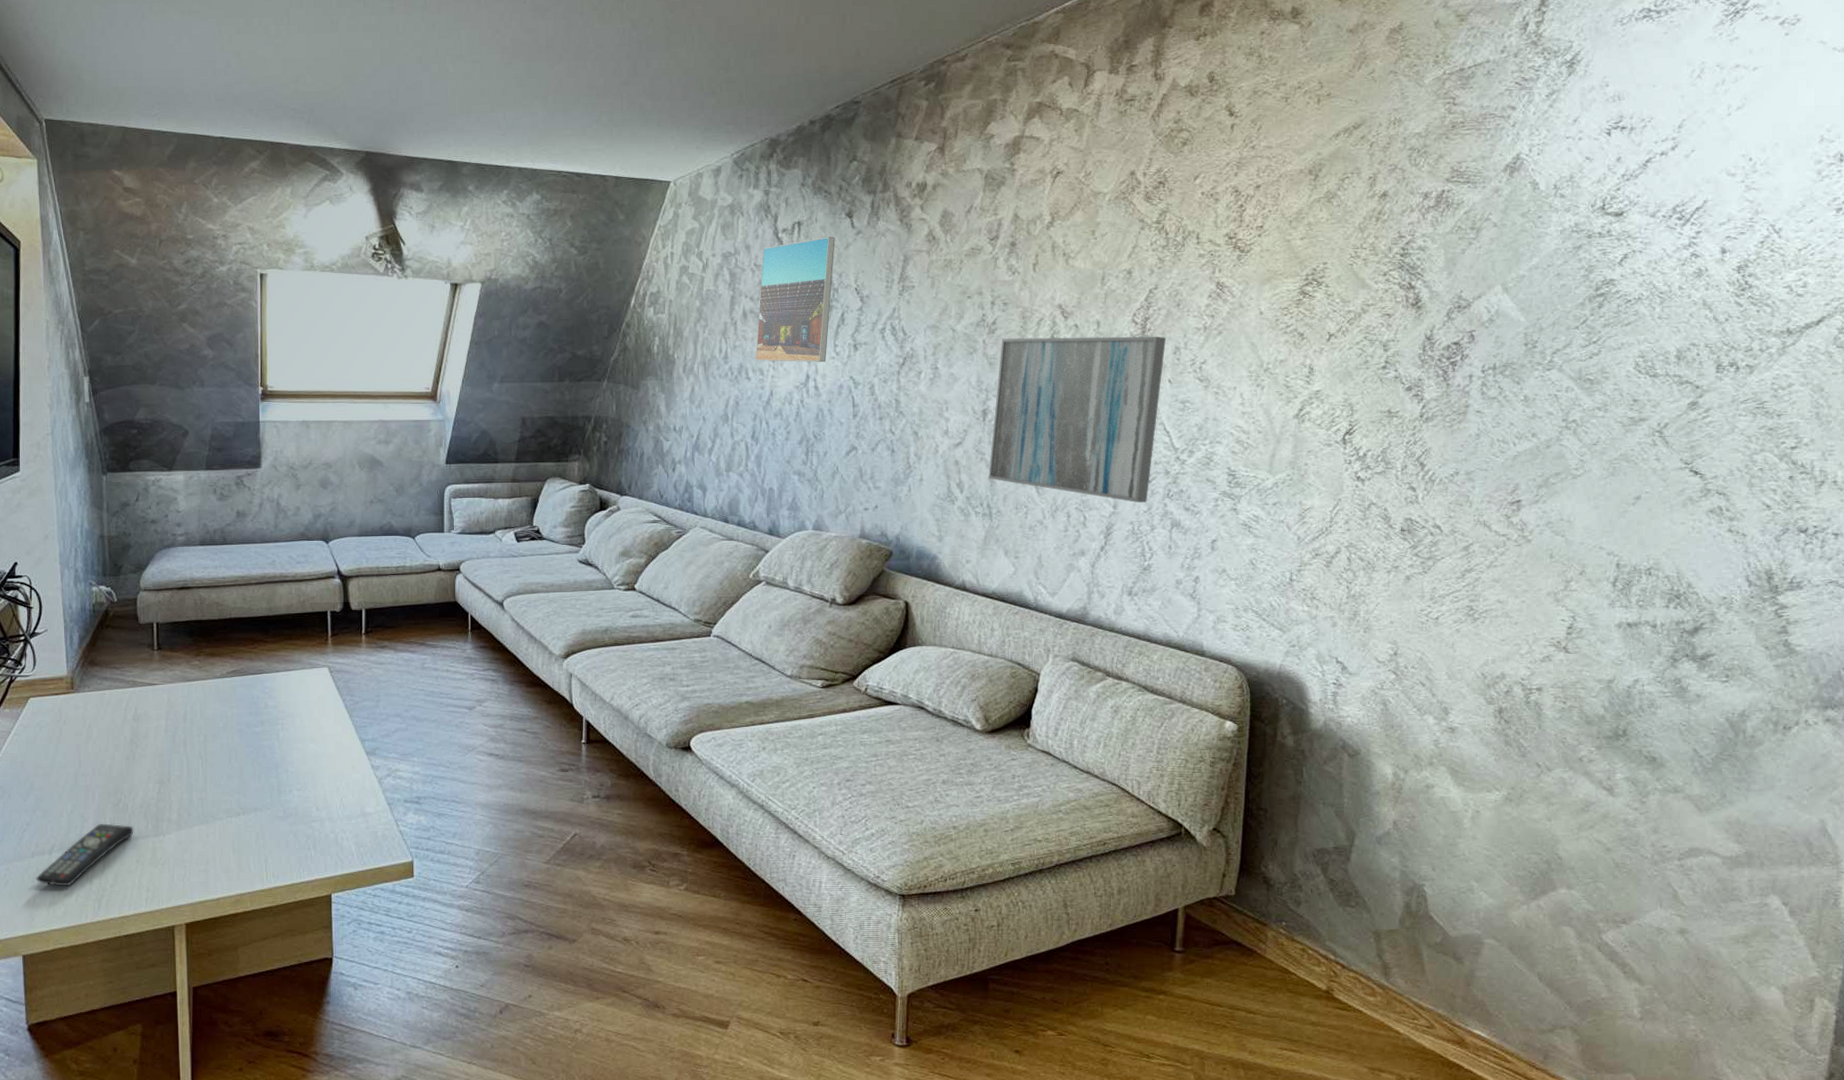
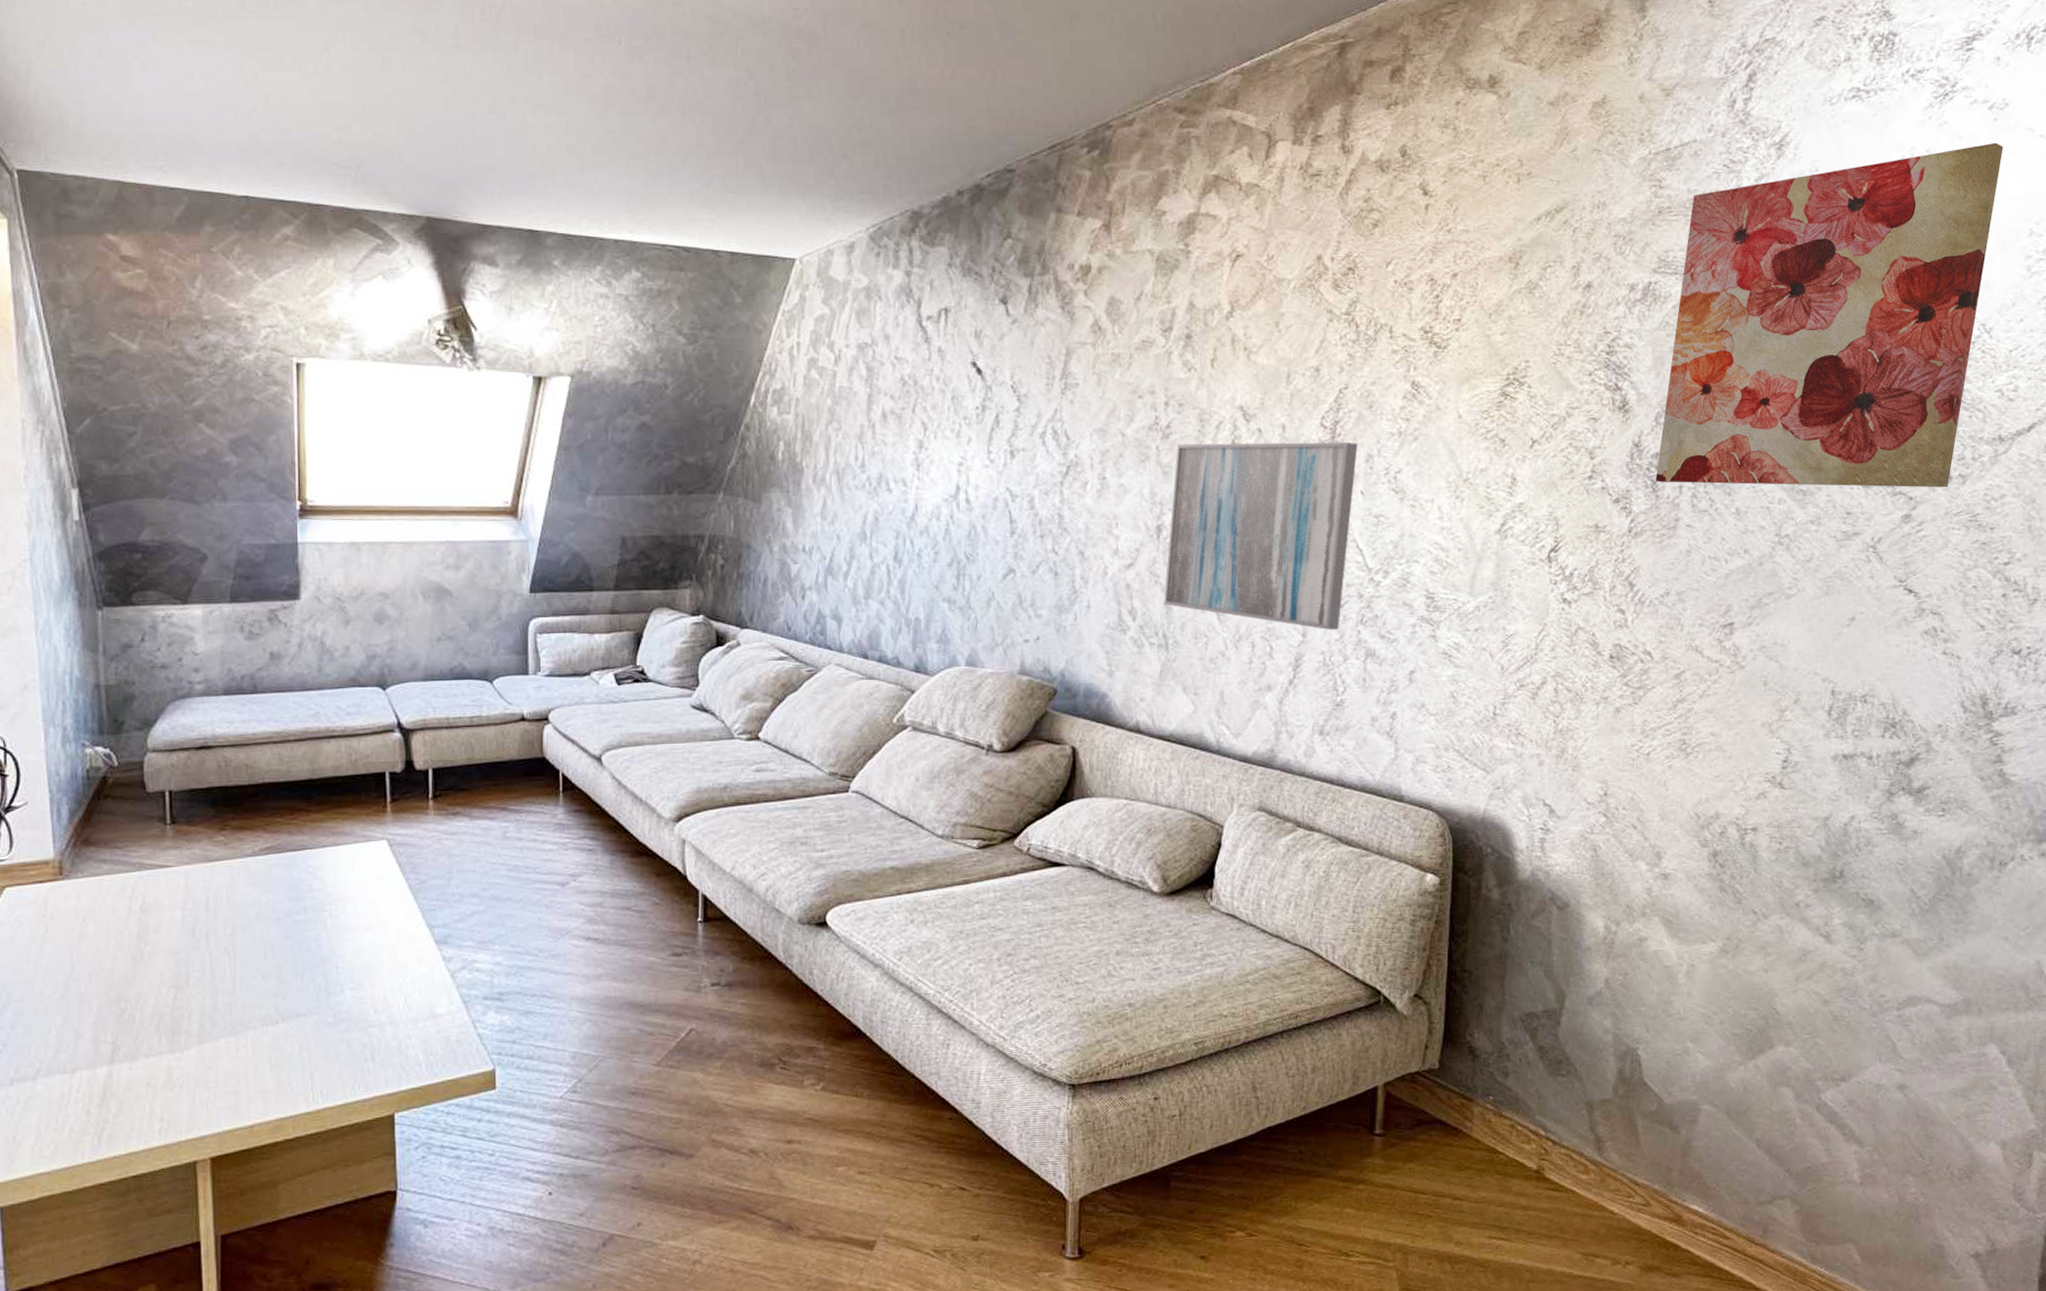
remote control: present [36,823,134,887] -> none [16,1039,143,1120]
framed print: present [756,237,835,363] -> none [897,326,988,472]
wall art: none [1446,55,1794,377] -> present [1655,142,2003,488]

